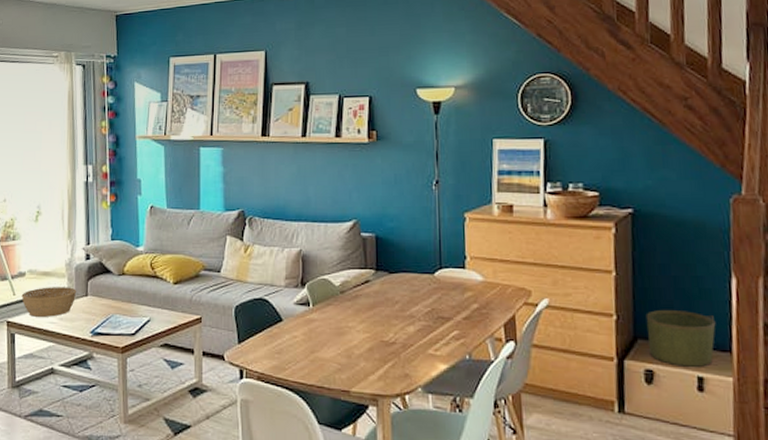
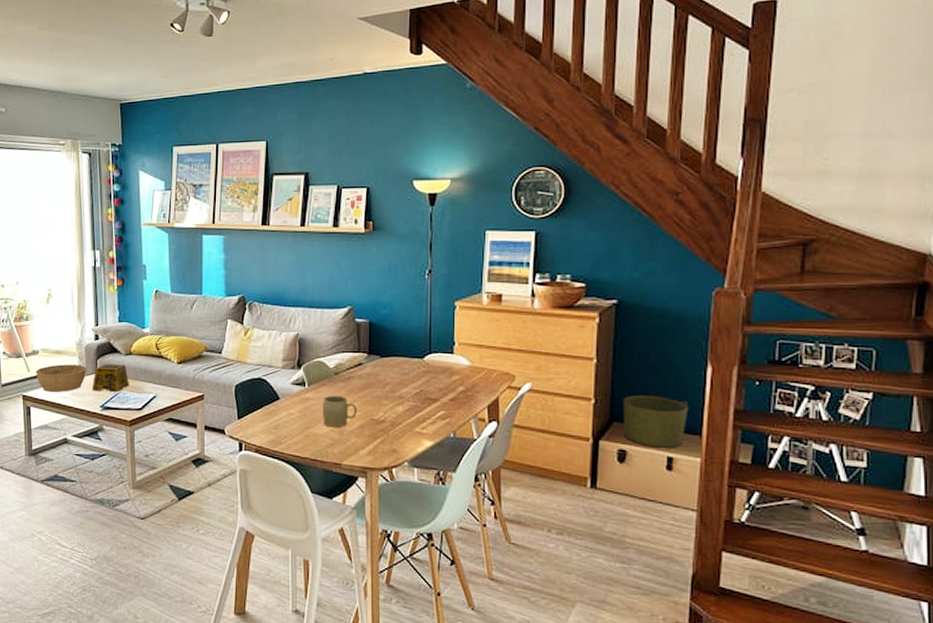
decorative box: none [82,285,122,317] -> present [92,363,129,393]
mug: none [328,315,365,351] -> present [322,395,357,428]

